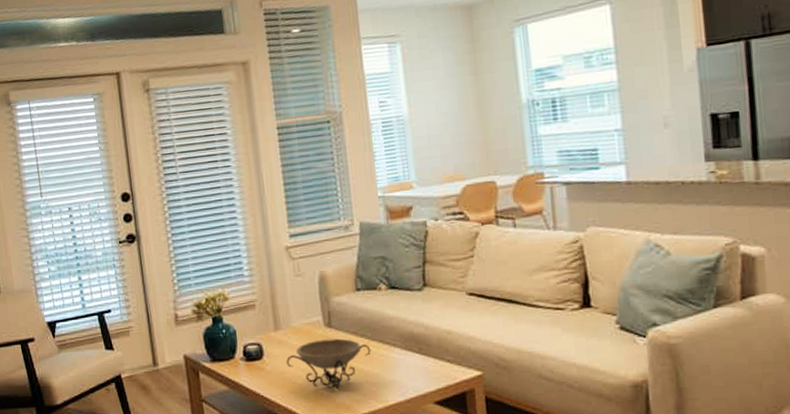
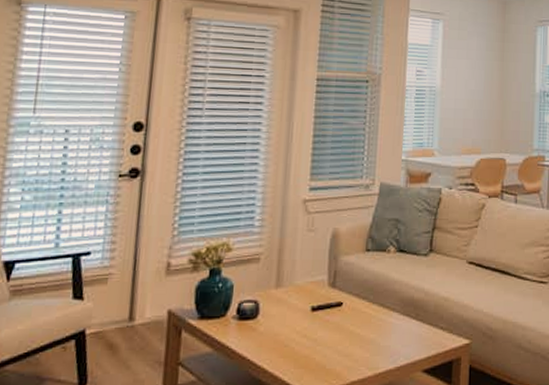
decorative bowl: present [286,338,371,389] -> none [282,300,371,355]

